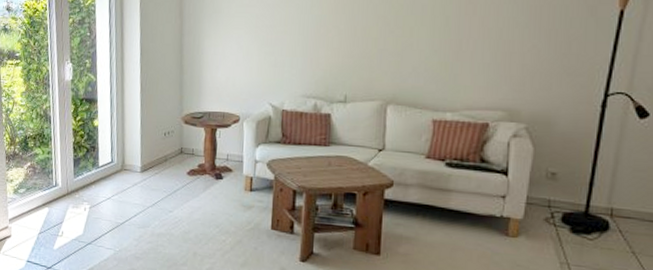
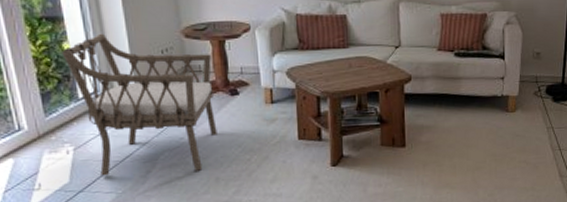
armchair: none [92,114,203,243] -> present [62,33,217,176]

